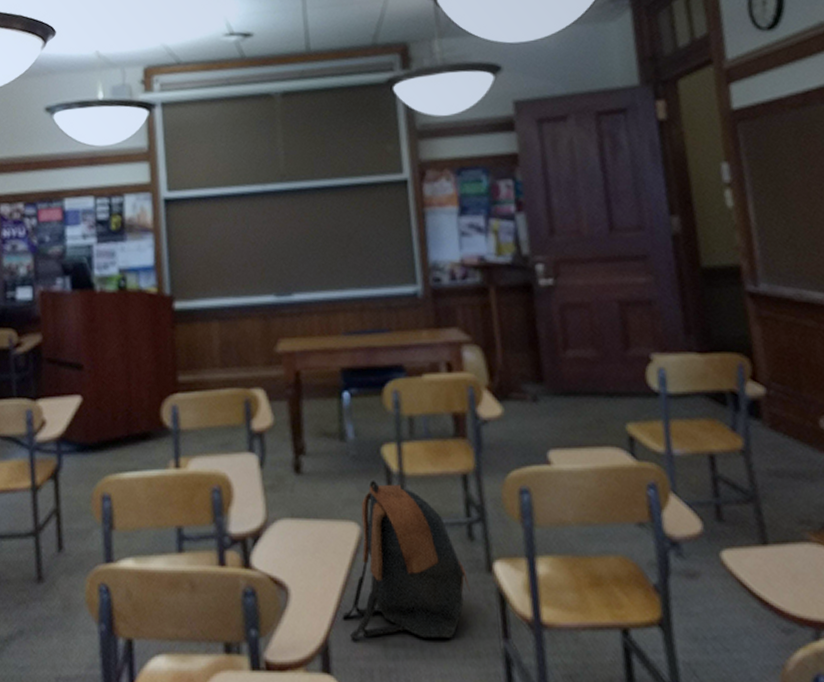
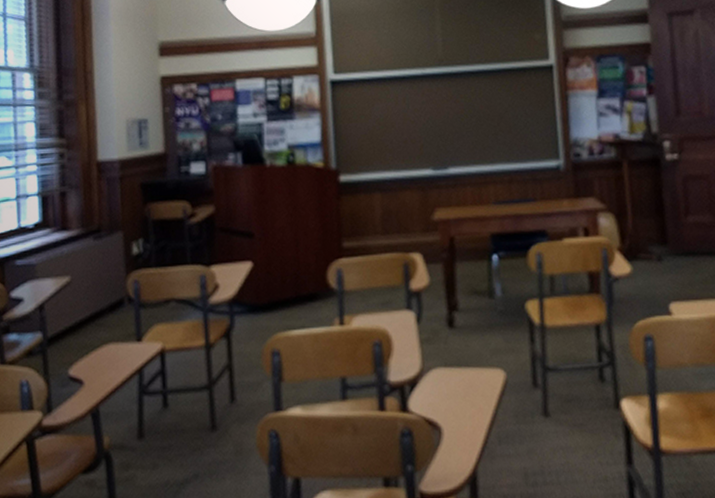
backpack: present [342,480,470,641] -> none [488,331,600,471]

